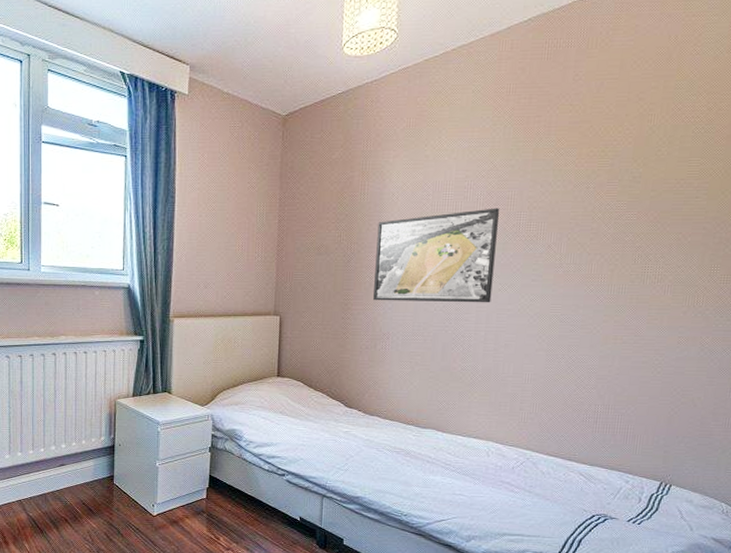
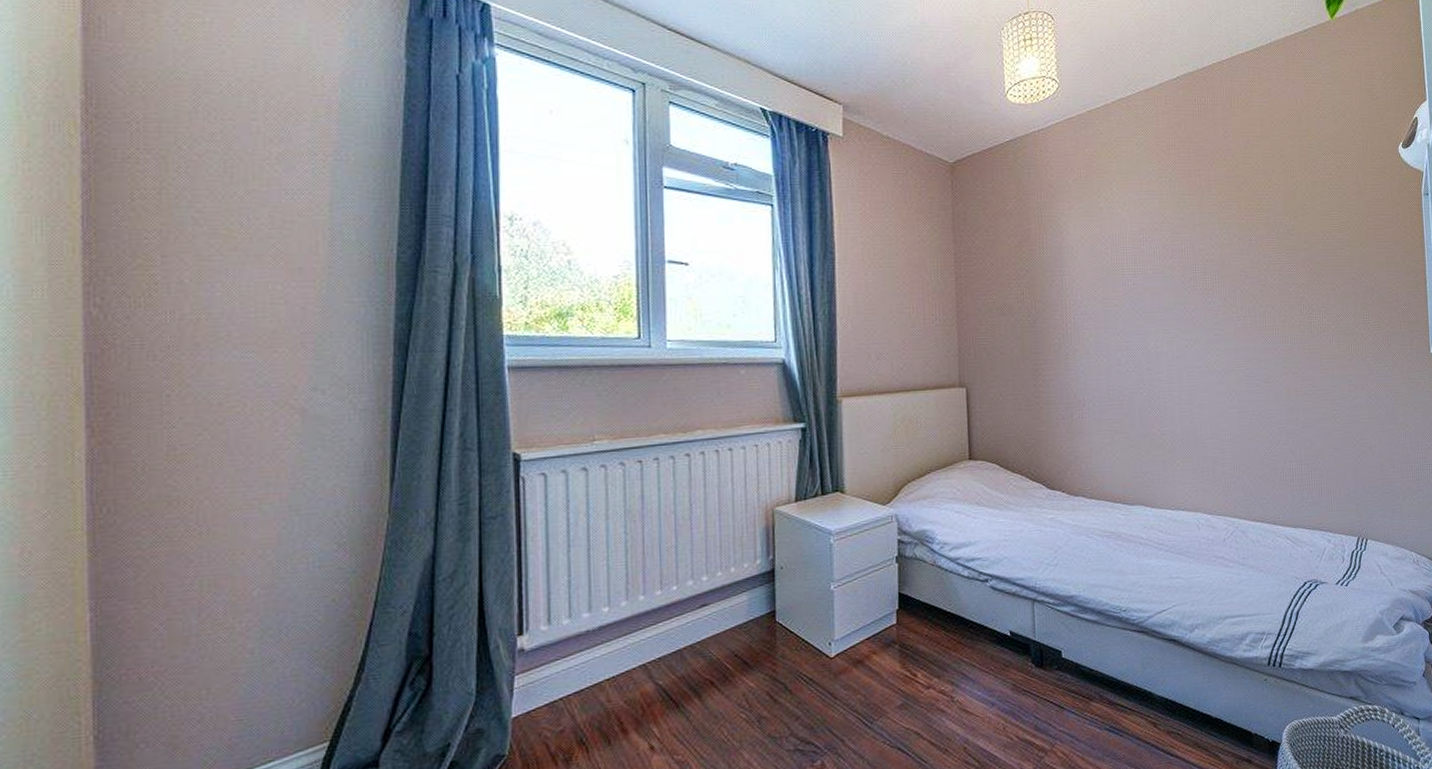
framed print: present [373,208,500,303] -> none [1060,261,1180,364]

